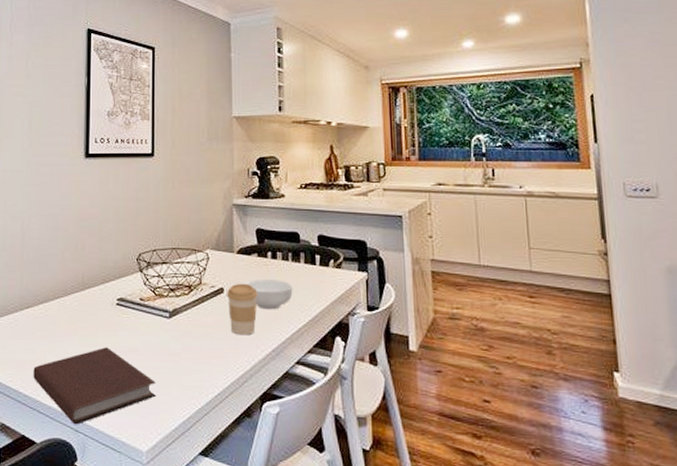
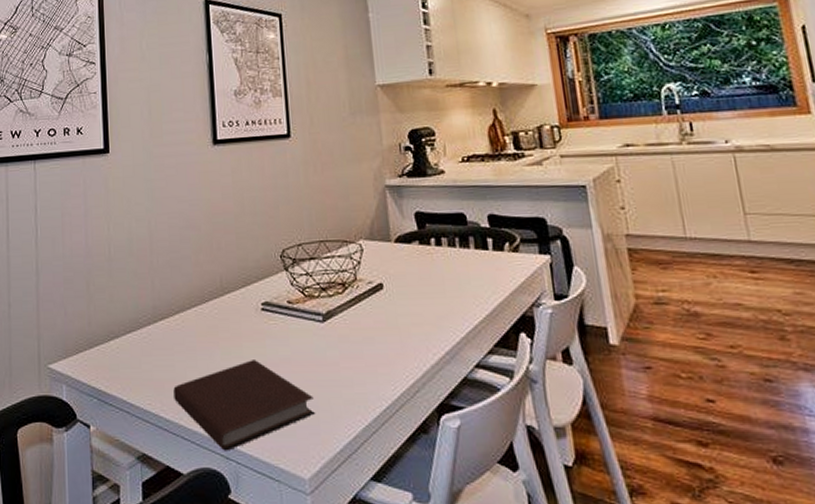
coffee cup: present [227,283,258,336] -> none [387,276,424,338]
cereal bowl: present [244,279,293,310] -> none [406,270,465,306]

